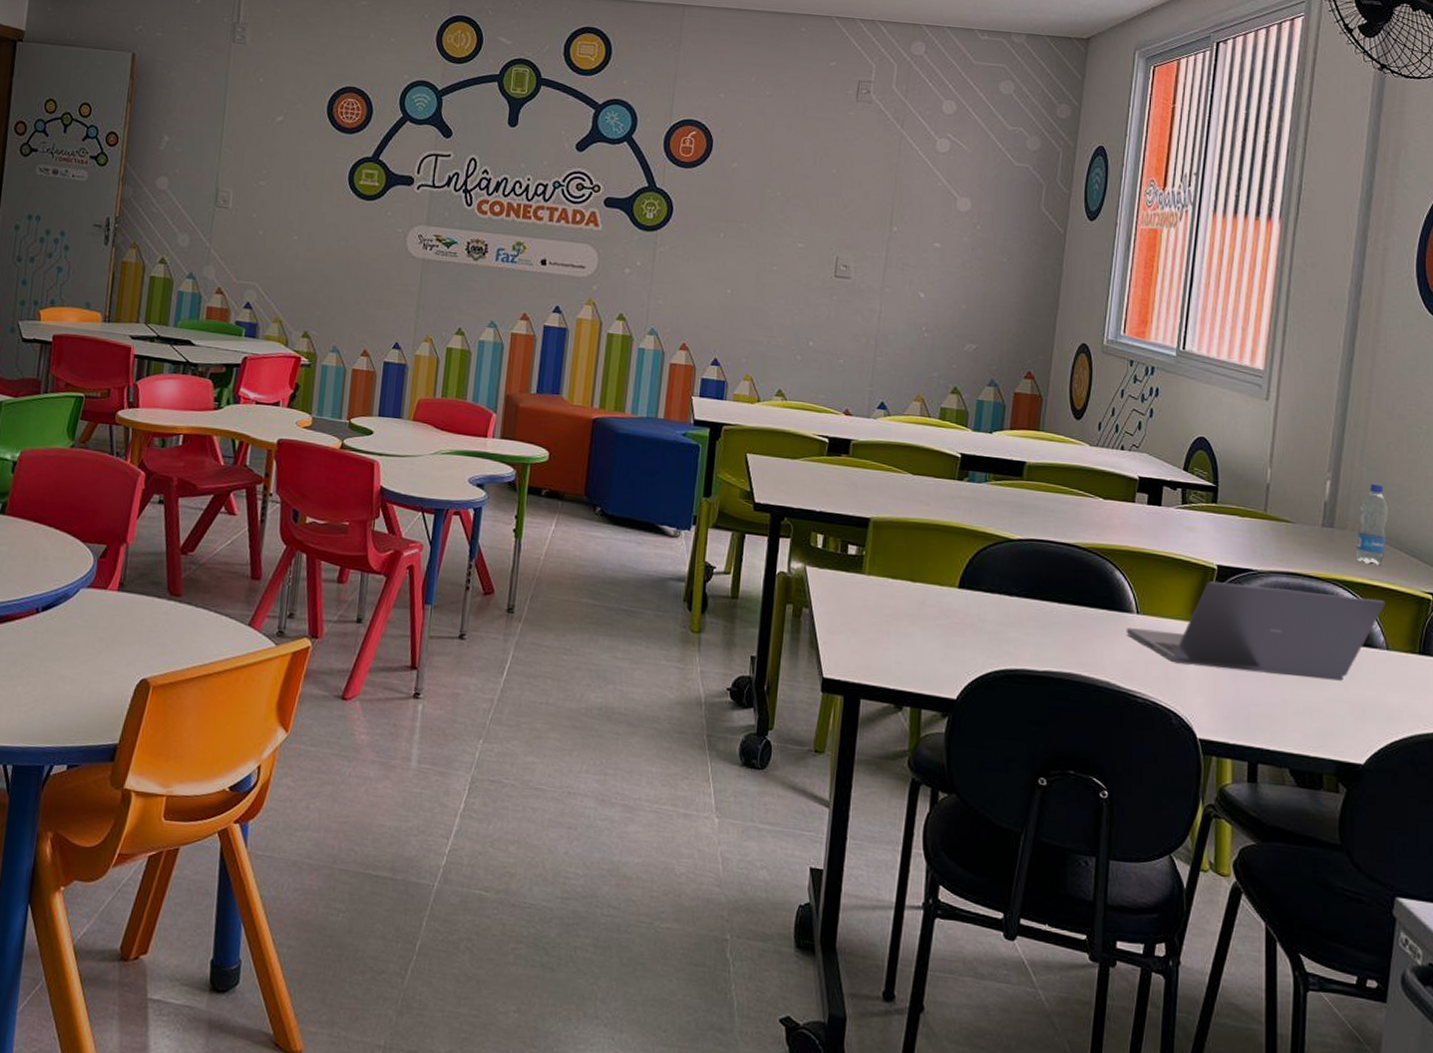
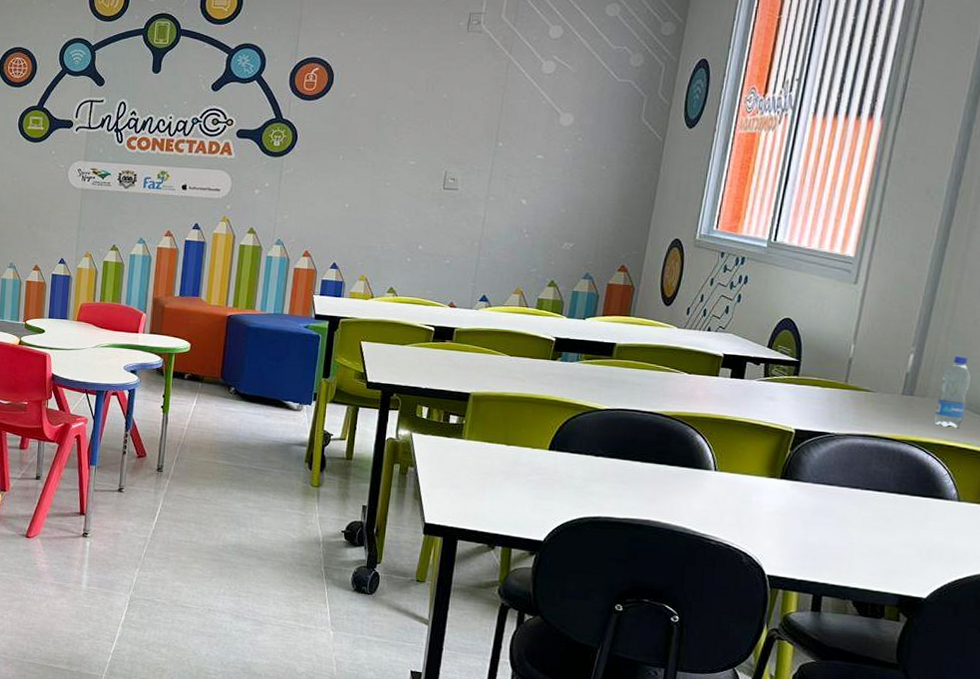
laptop: present [1126,581,1385,681] -> none [703,443,960,528]

